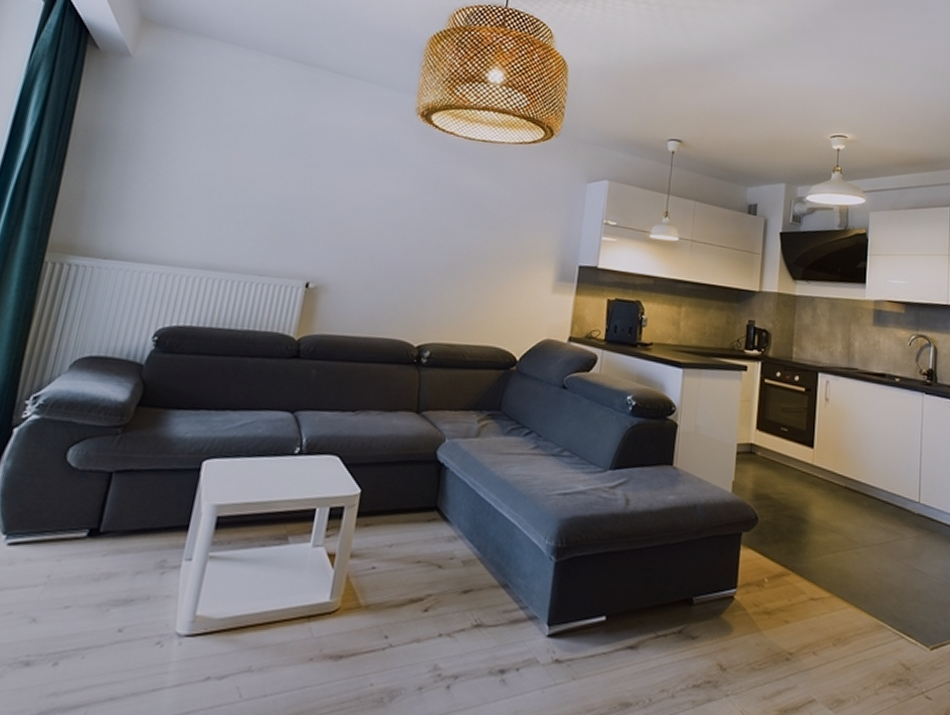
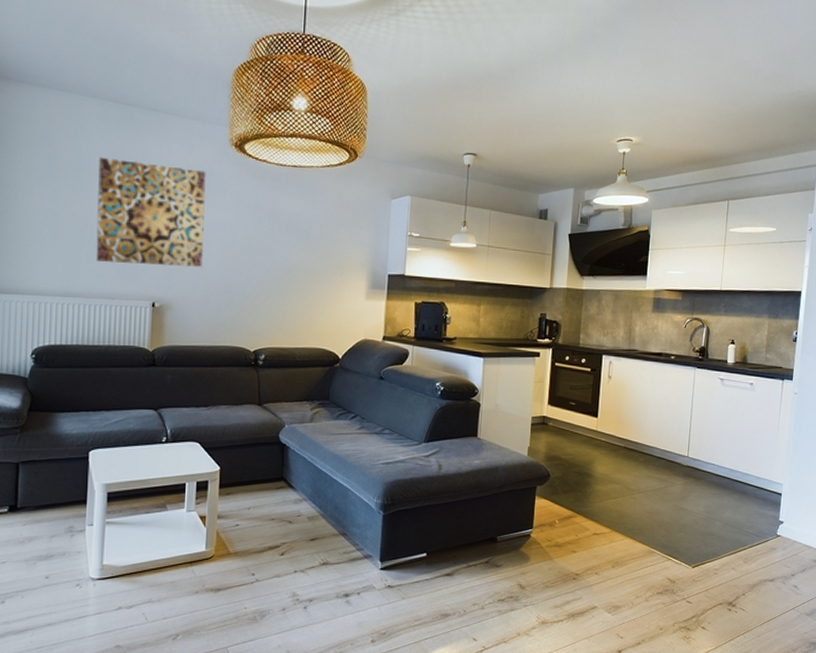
wall art: none [248,117,386,245] -> present [96,157,206,268]

